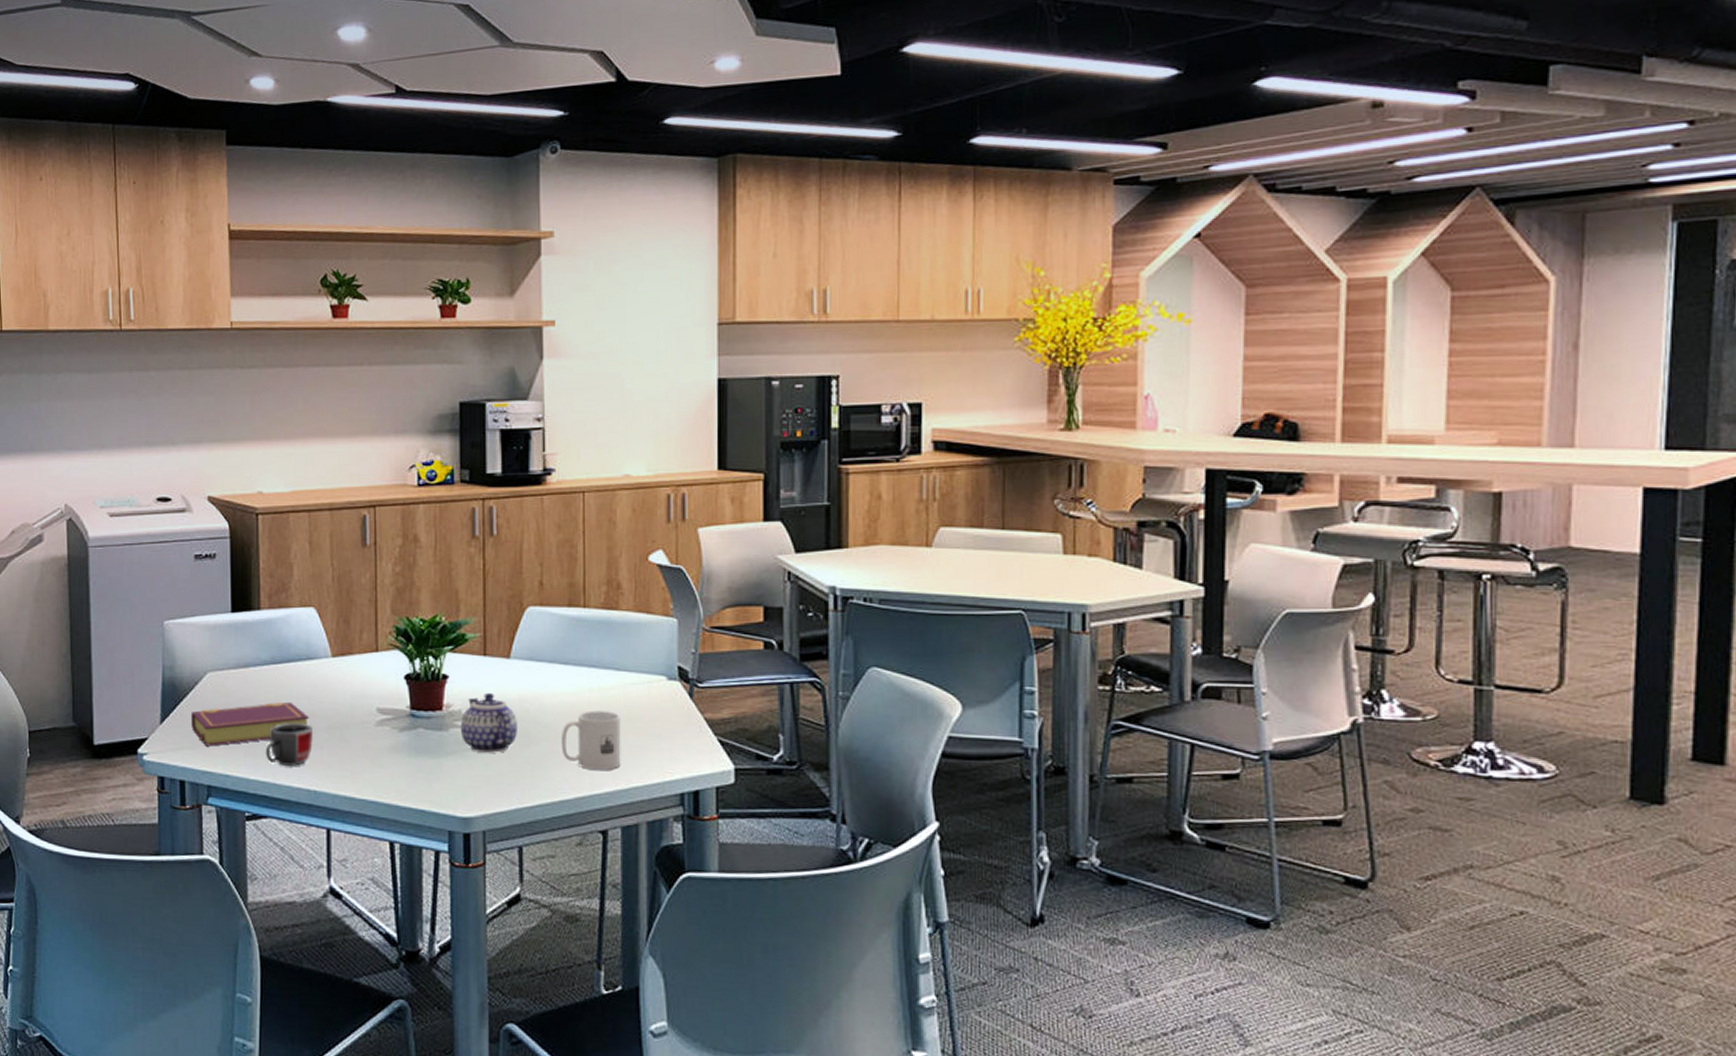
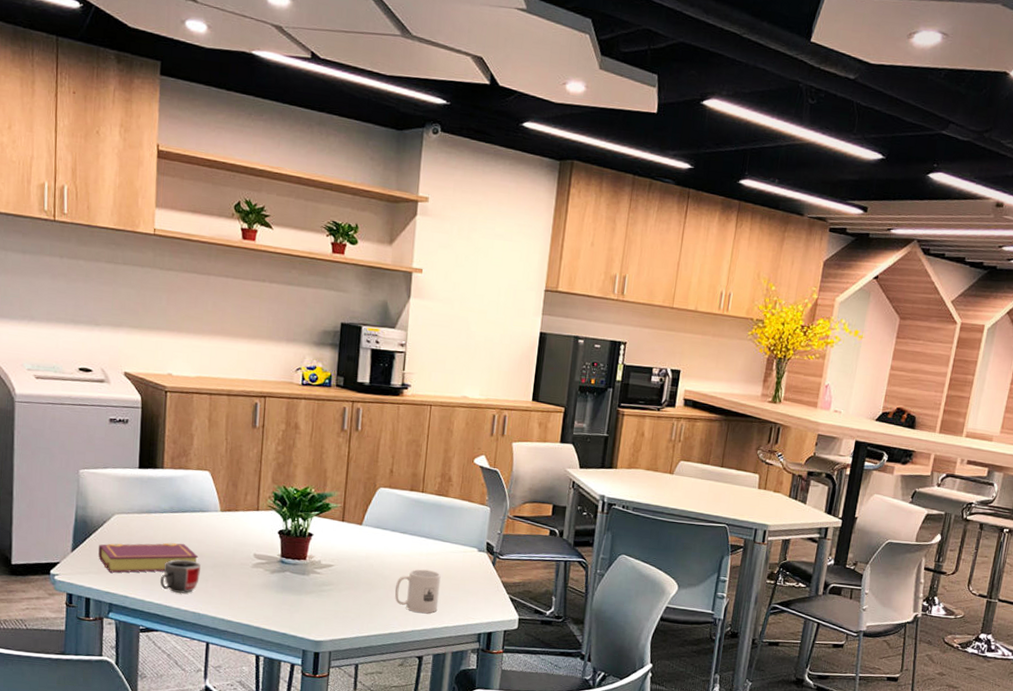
teapot: present [460,693,518,753] -> none [318,550,364,595]

